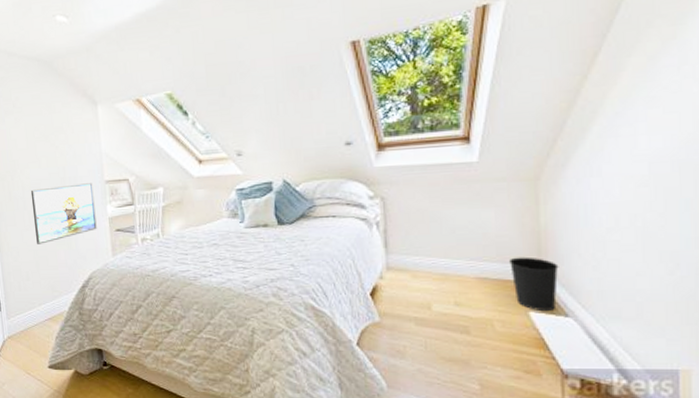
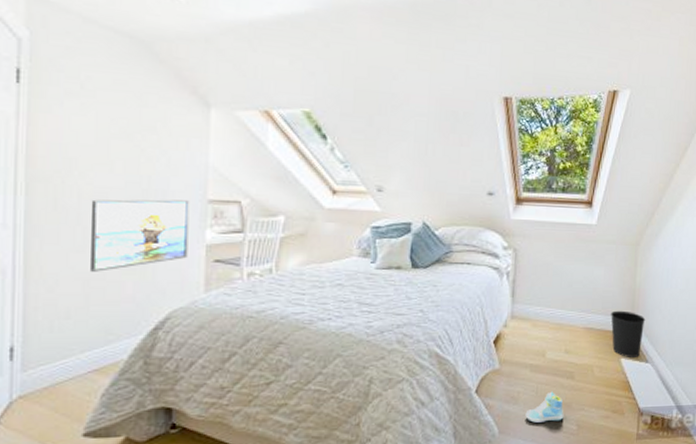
sneaker: none [415,346,462,379] -> present [525,391,564,423]

